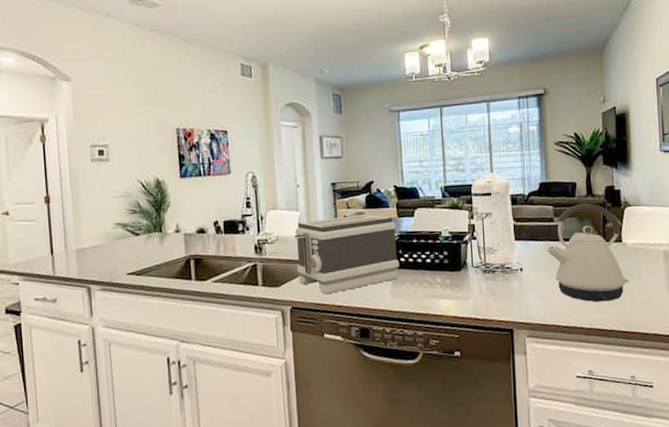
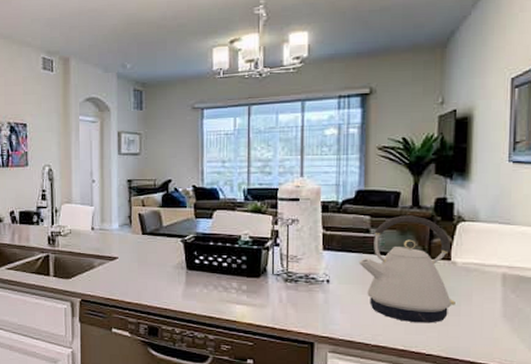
toaster: present [294,214,400,295] -> none [88,212,194,290]

